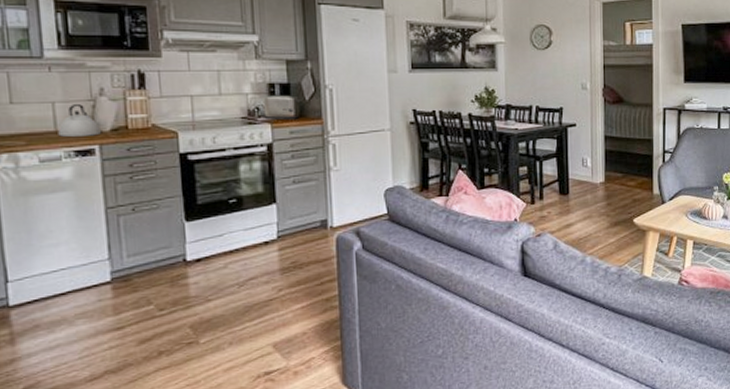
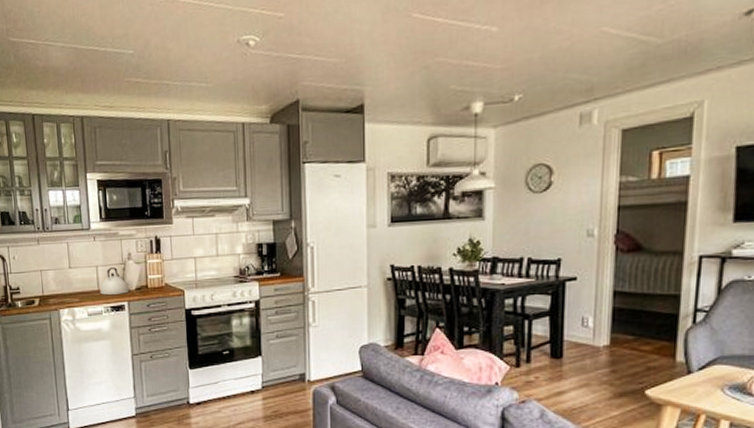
toaster: present [262,94,301,120] -> none [252,253,285,278]

